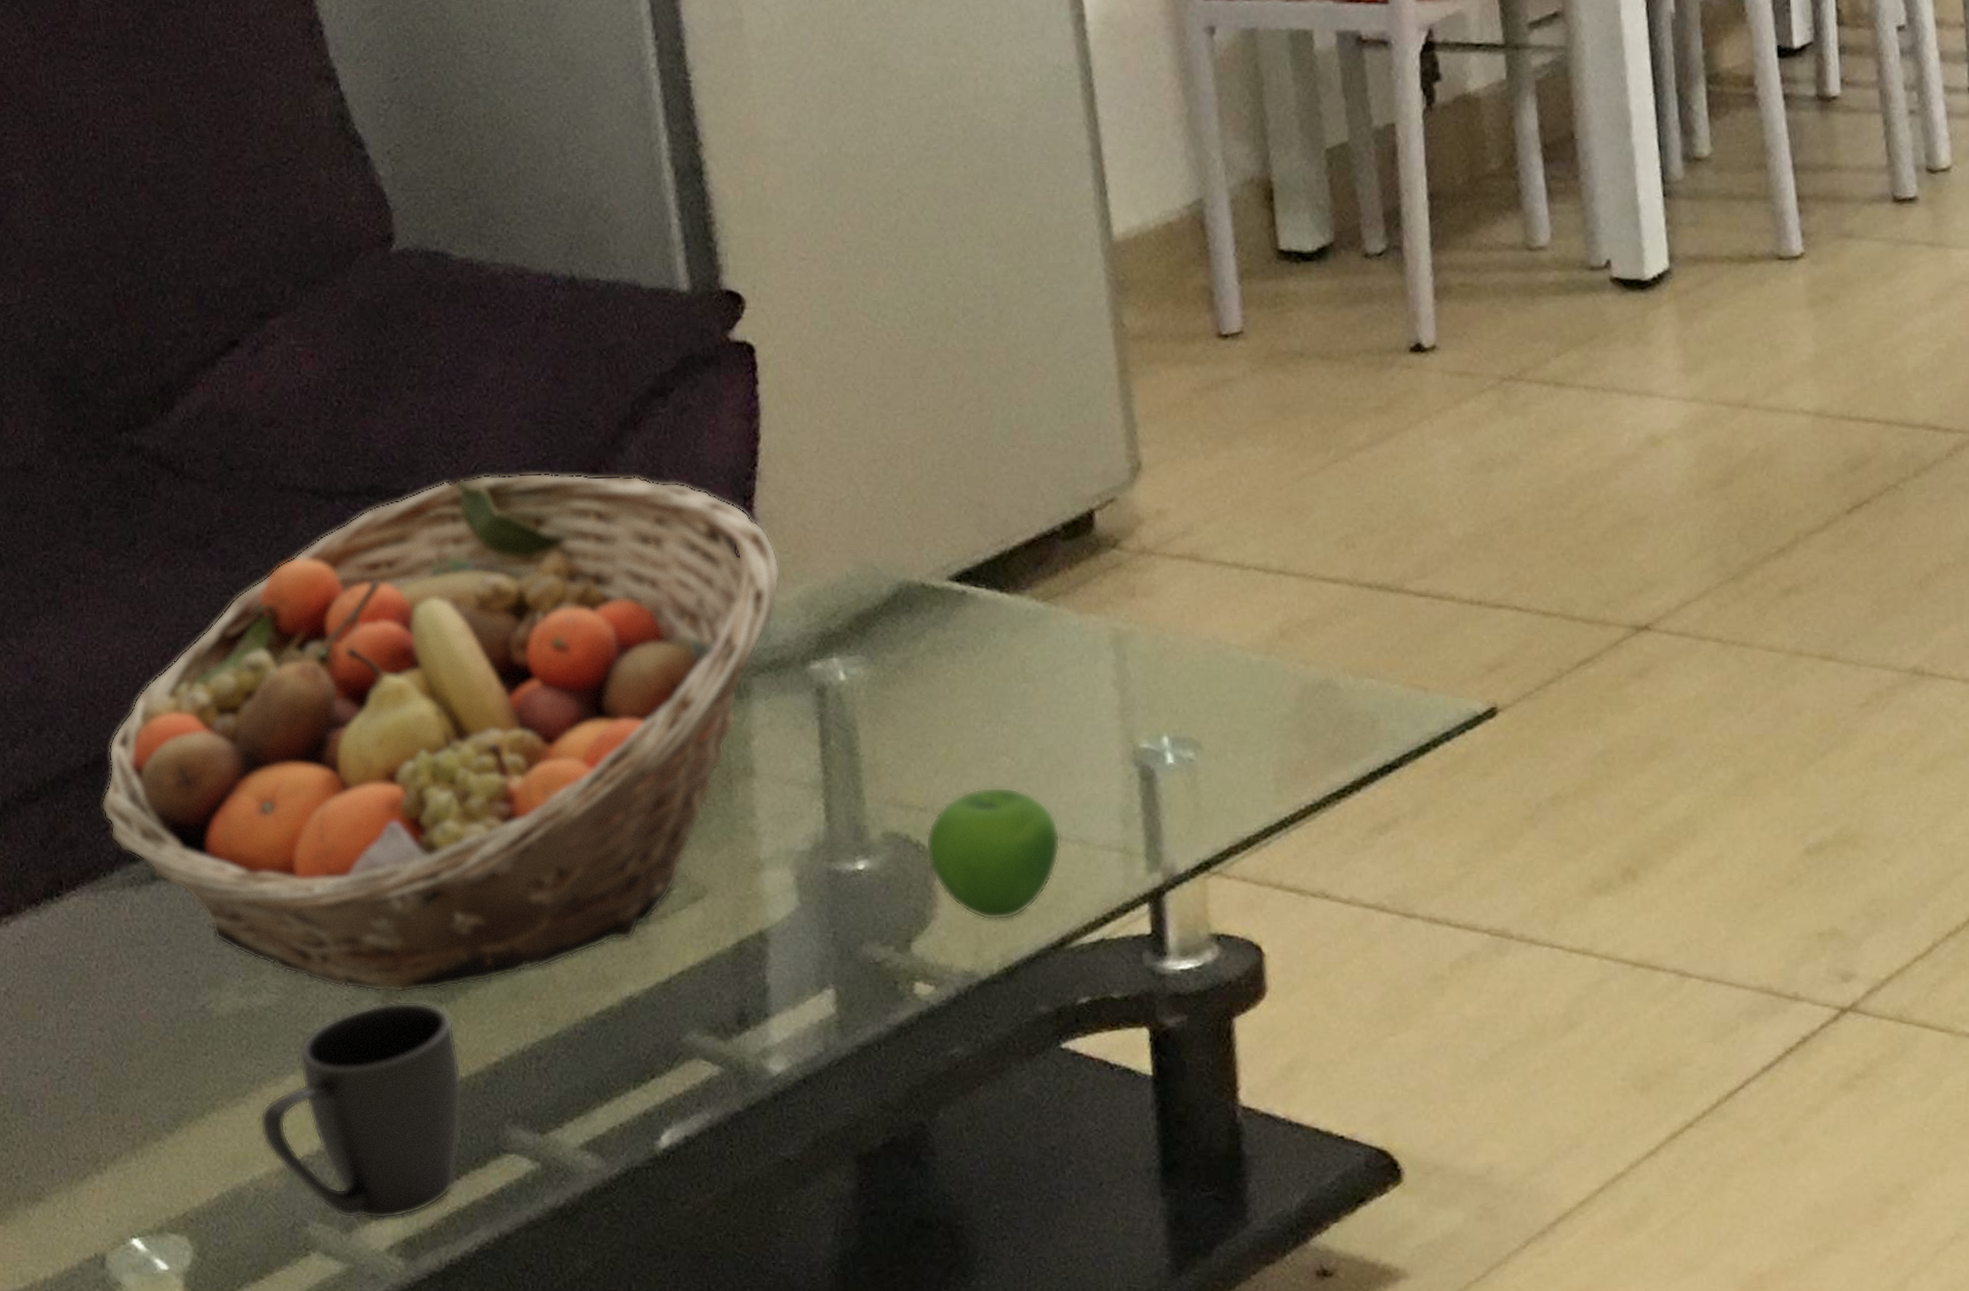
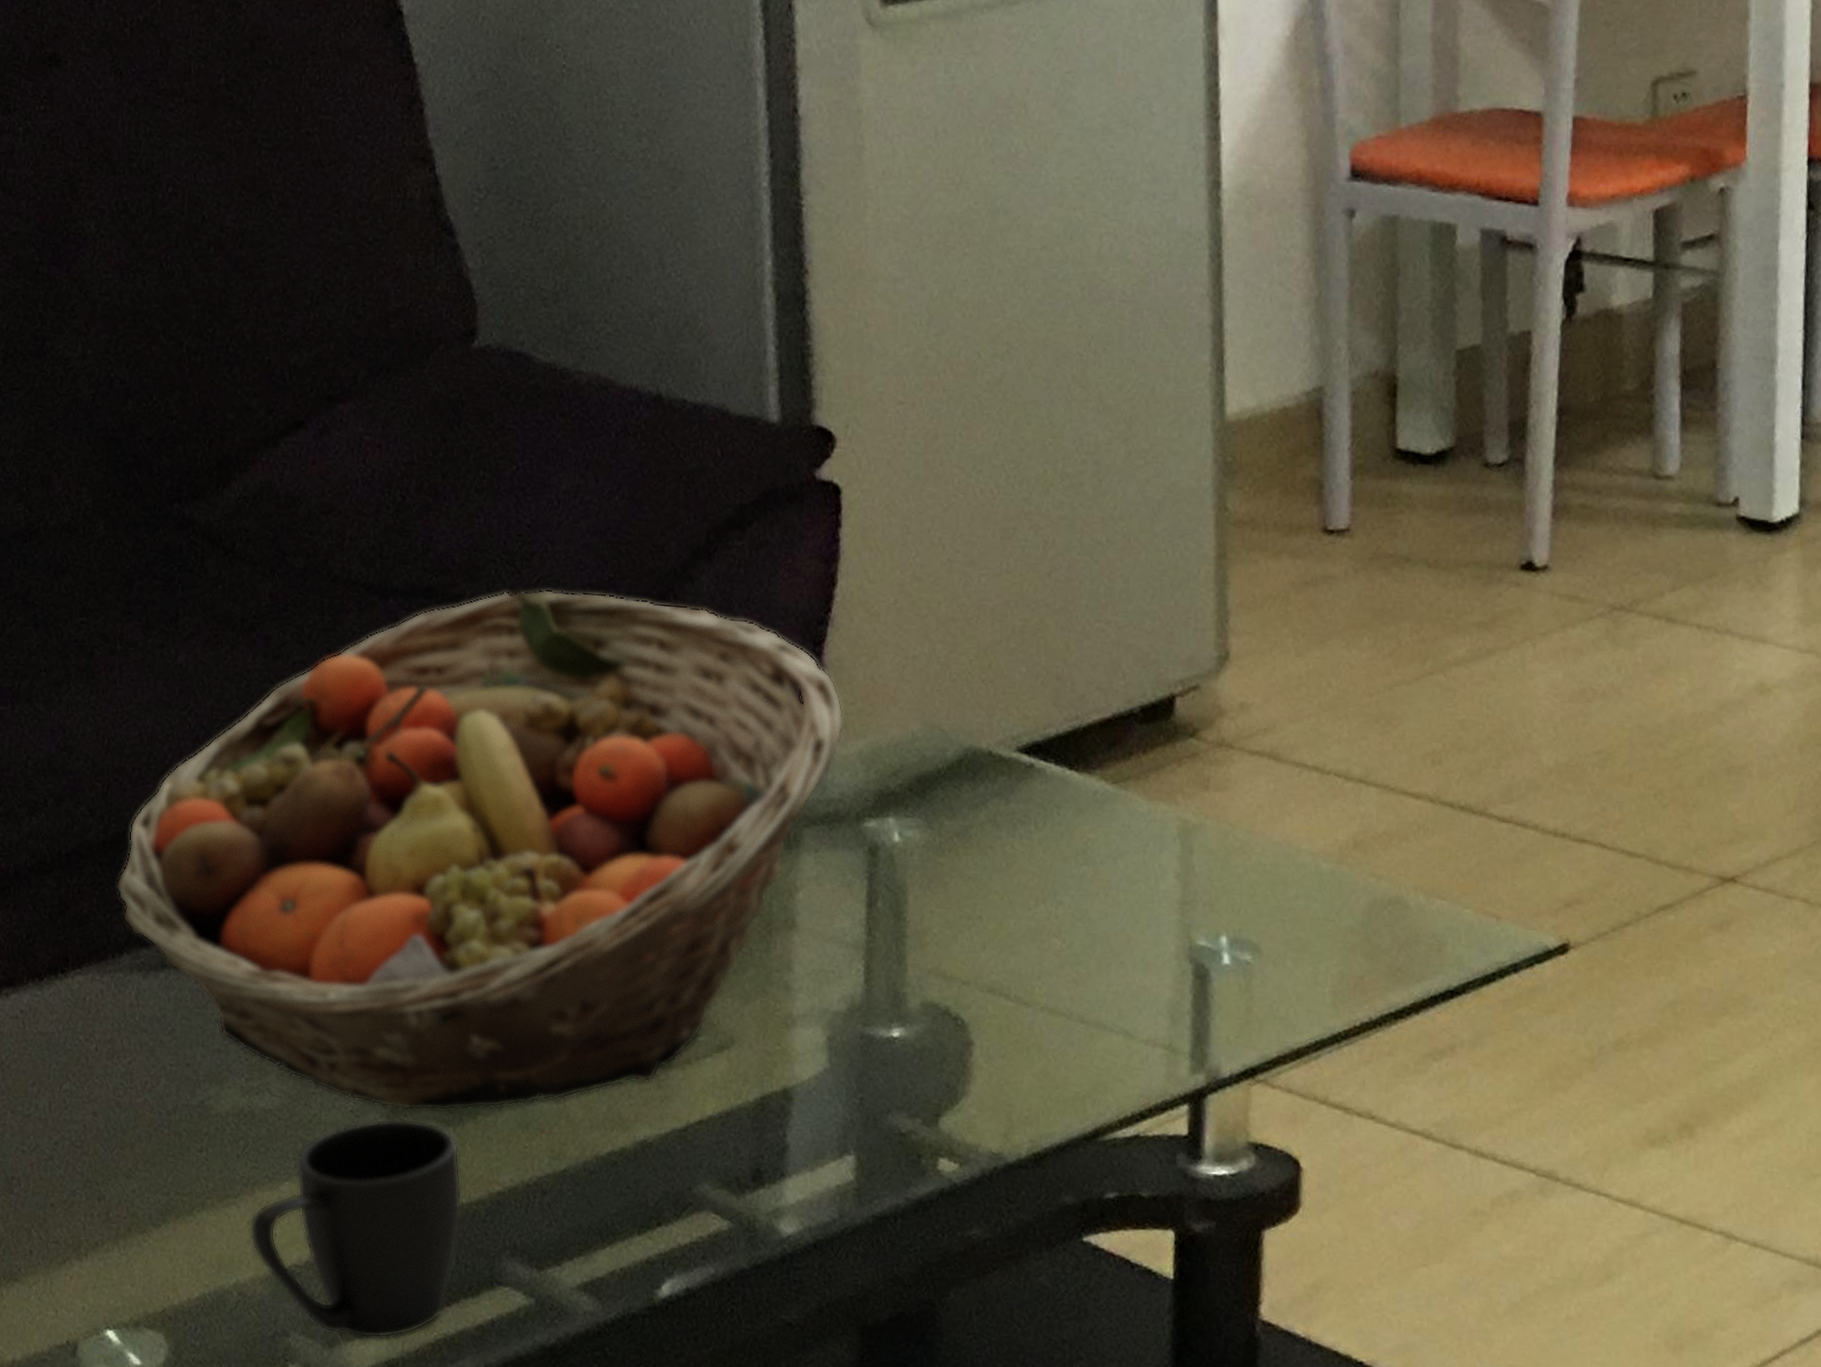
apple: present [925,787,1061,920] -> none [964,967,1105,1106]

